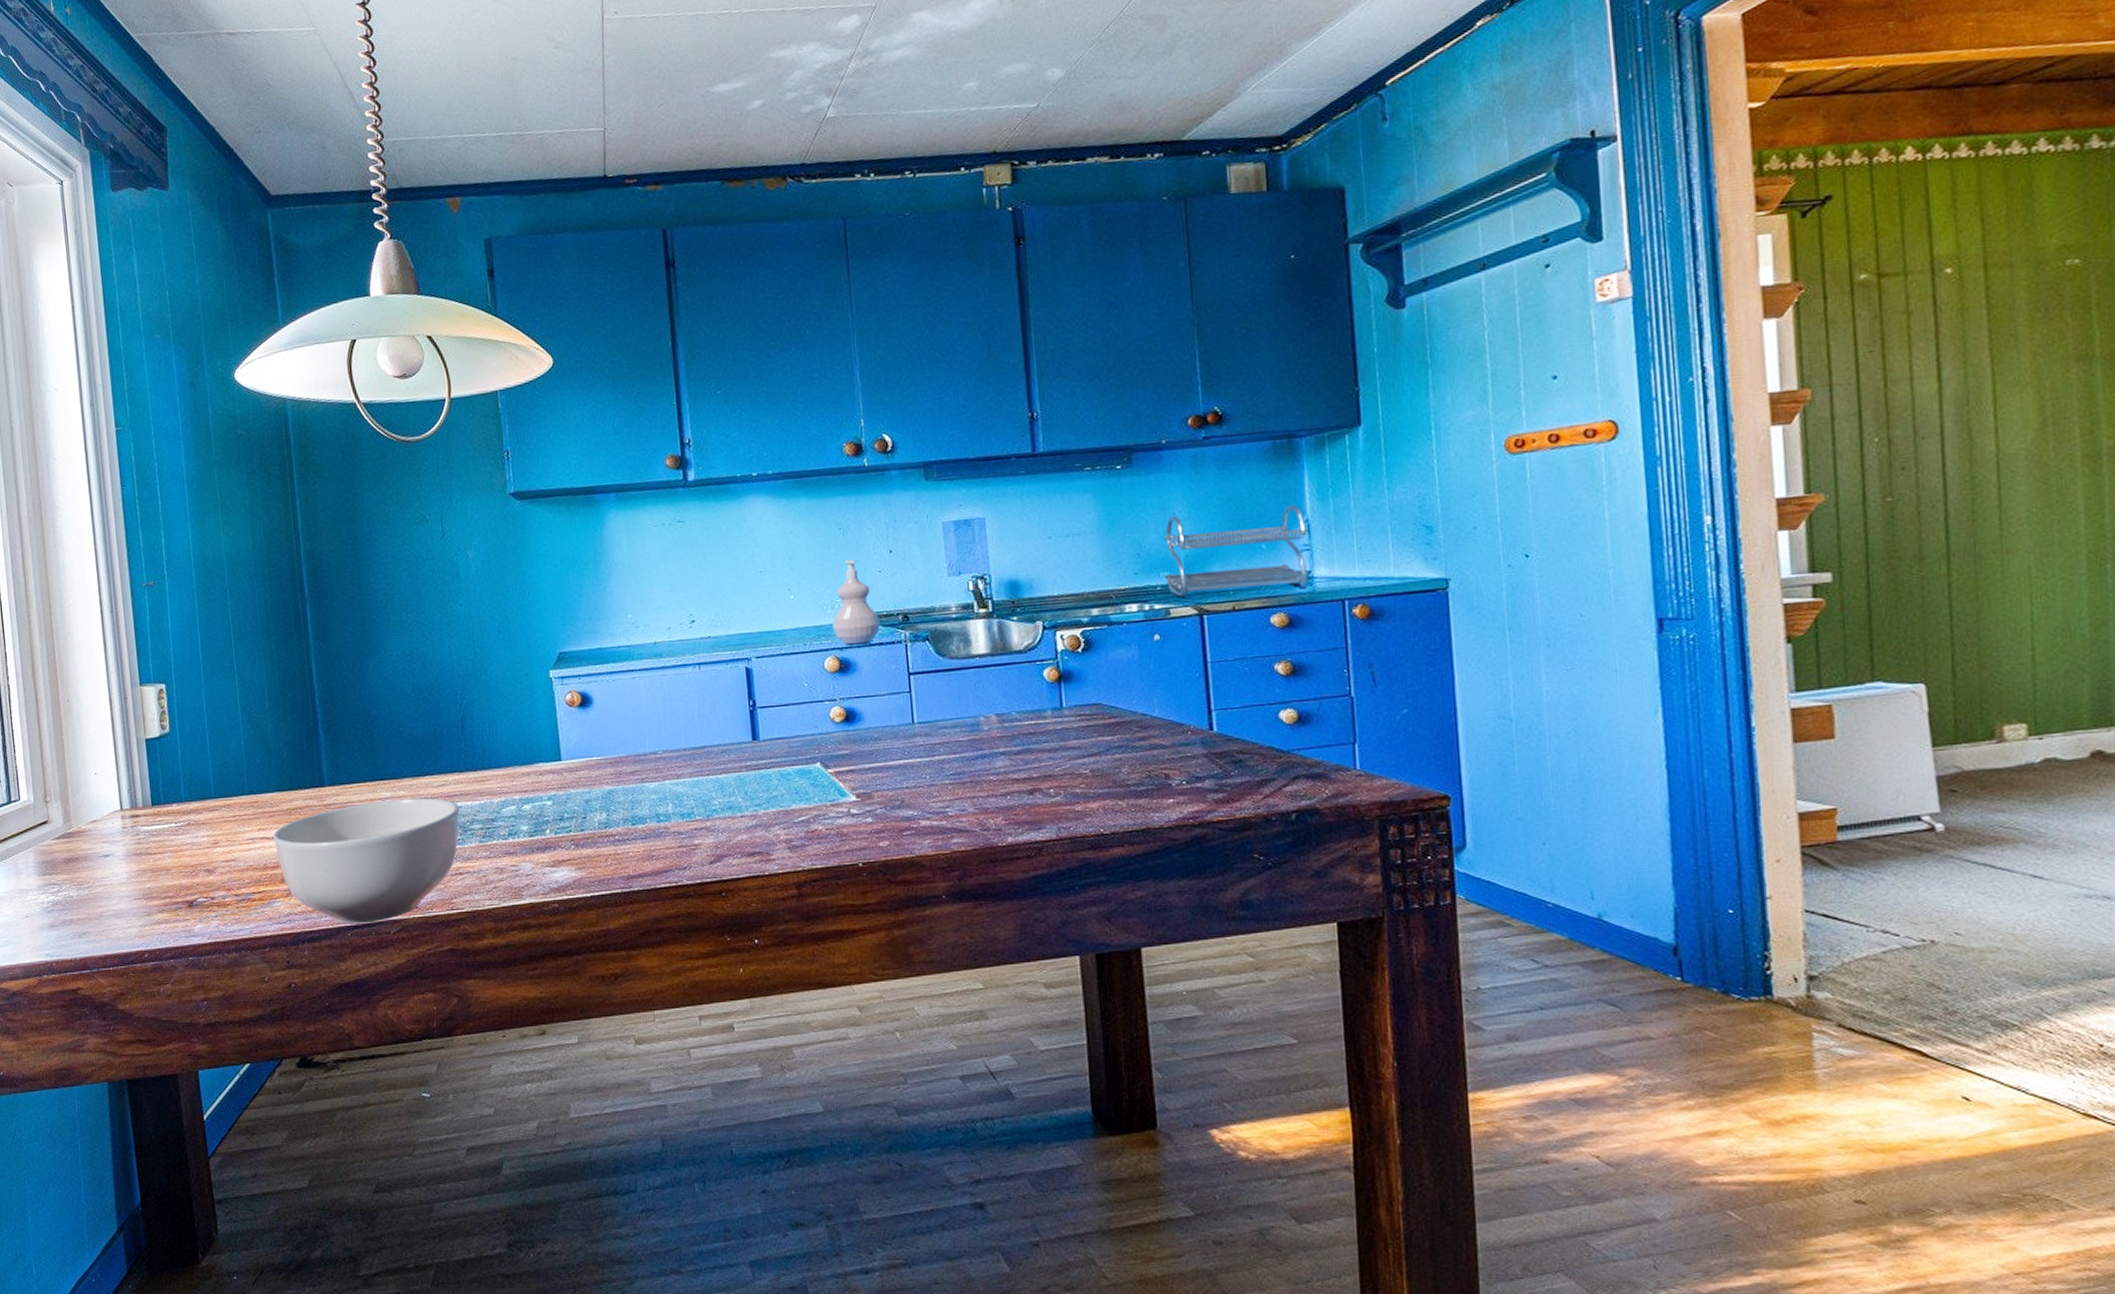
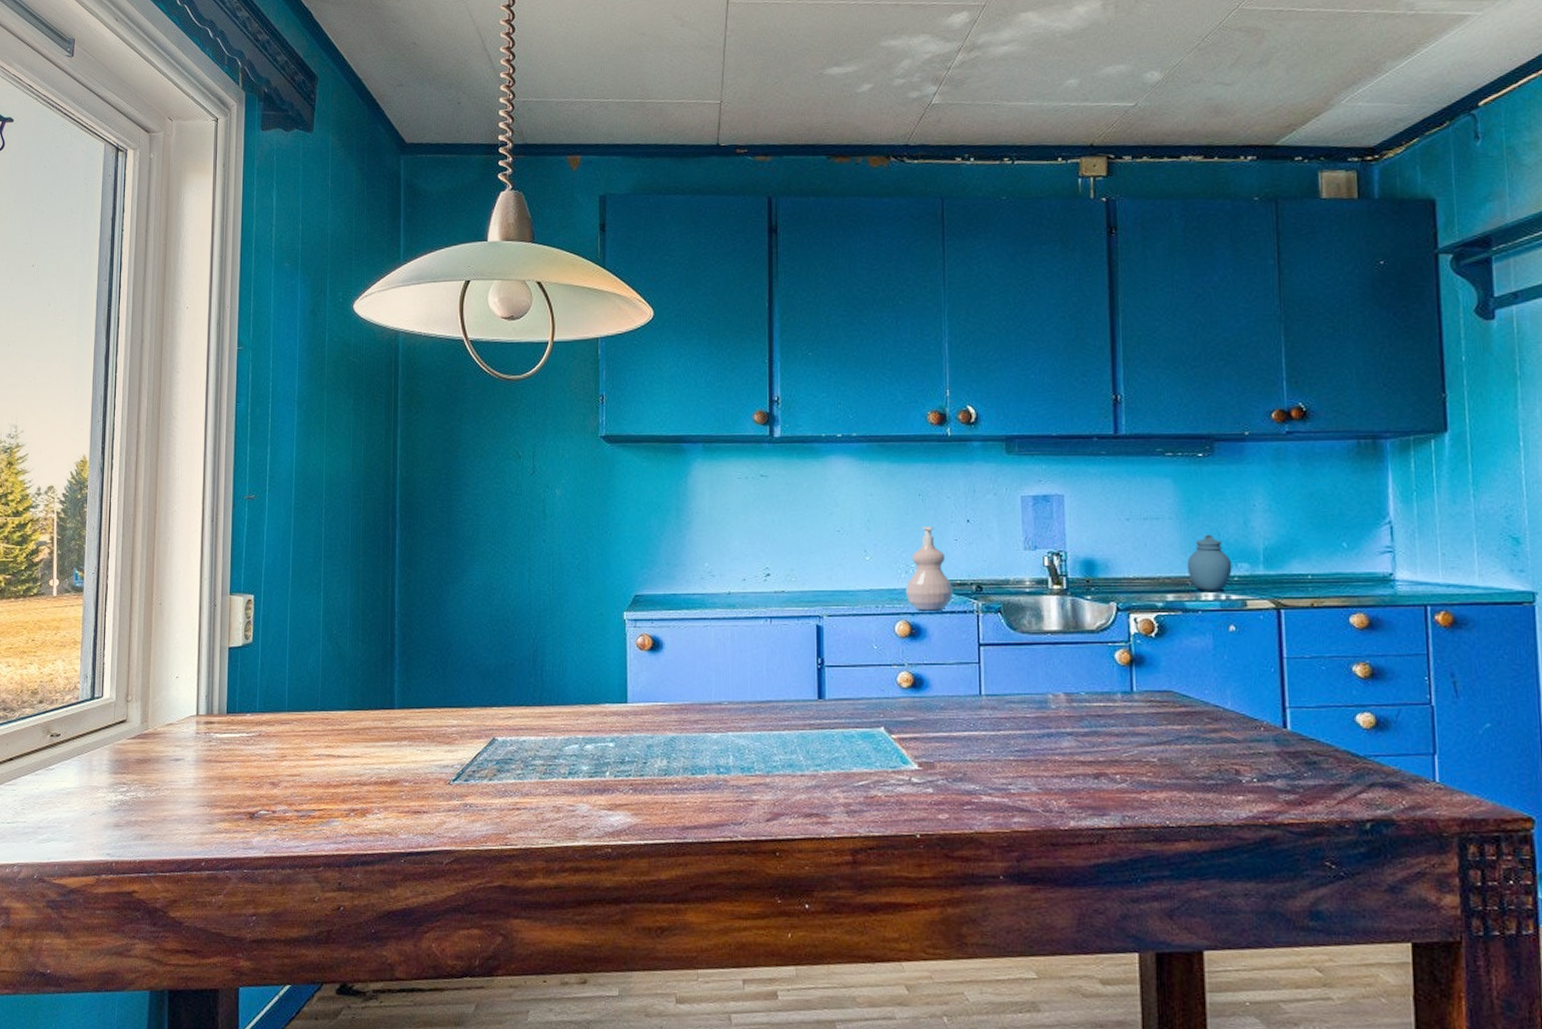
bowl: present [273,797,460,924] -> none [339,728,523,851]
jar: none [1109,546,1155,603] -> present [1186,534,1232,591]
dish rack: present [1162,504,1309,597] -> none [1242,505,1391,591]

